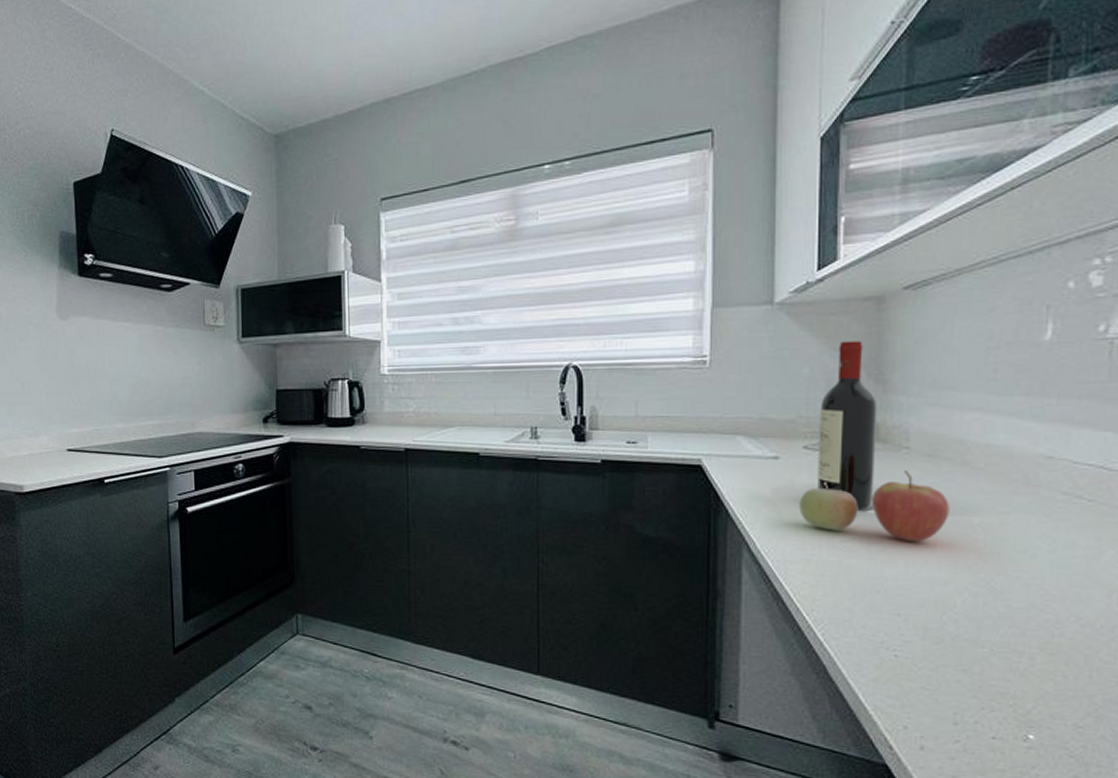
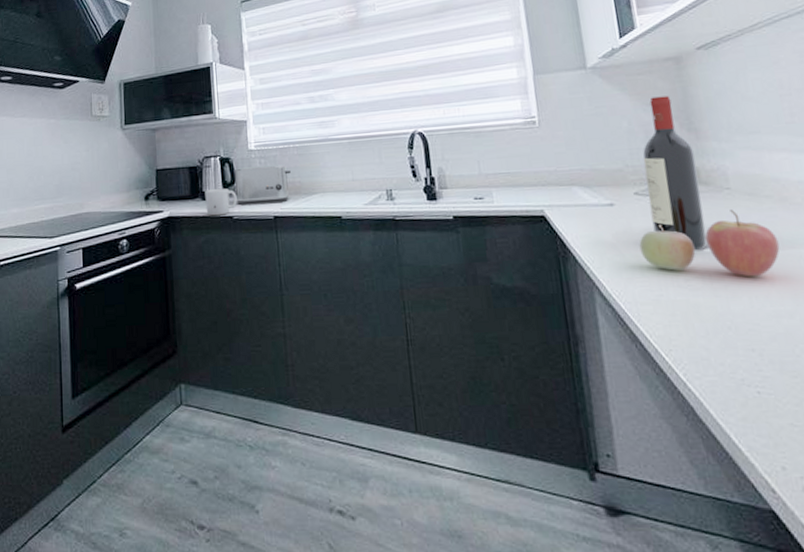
mug: none [330,414,365,444] -> present [205,188,237,216]
toaster: none [364,392,426,435] -> present [235,164,291,206]

